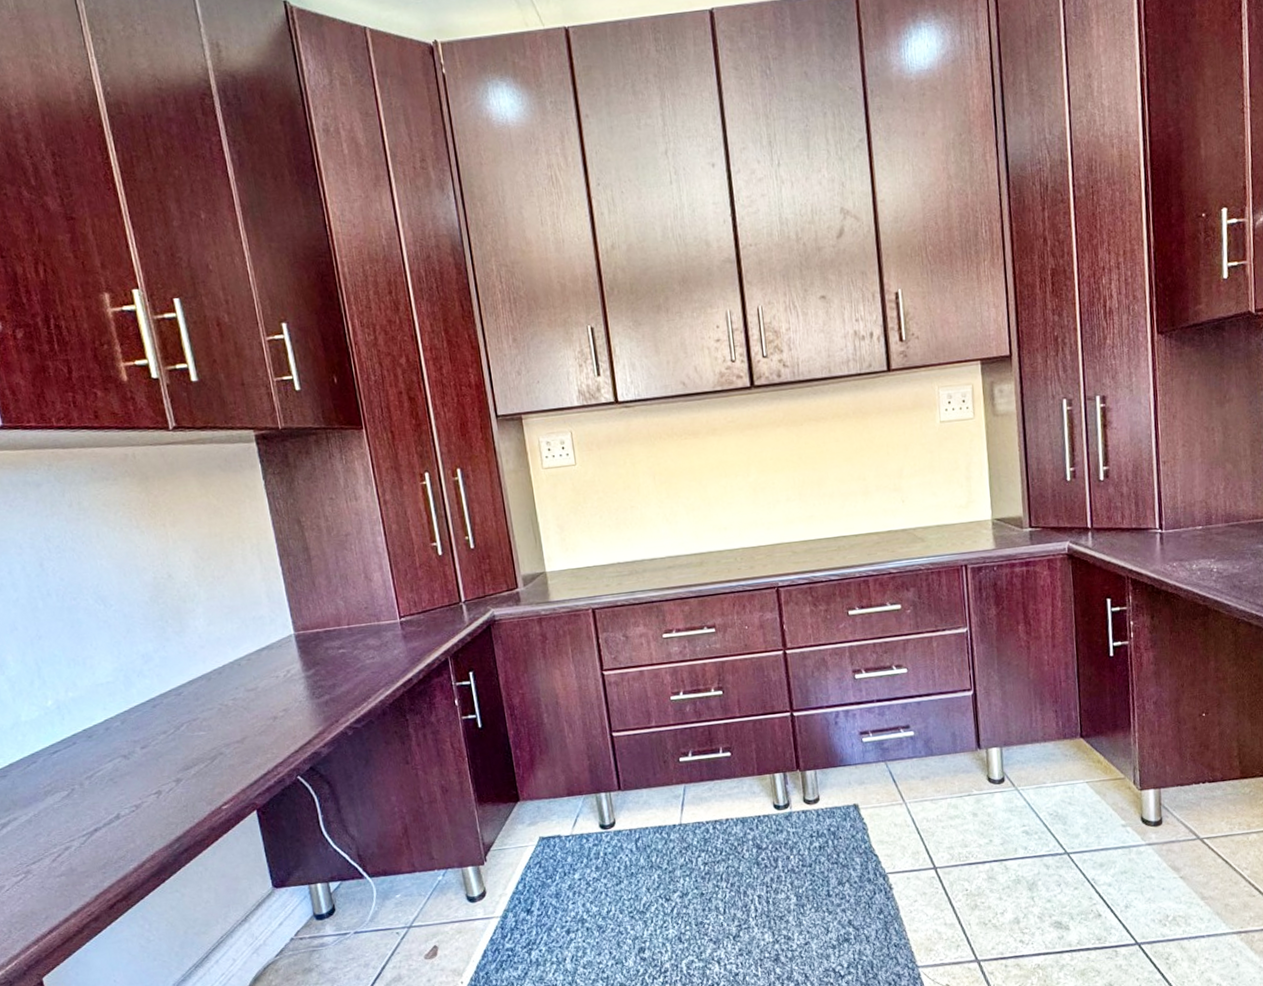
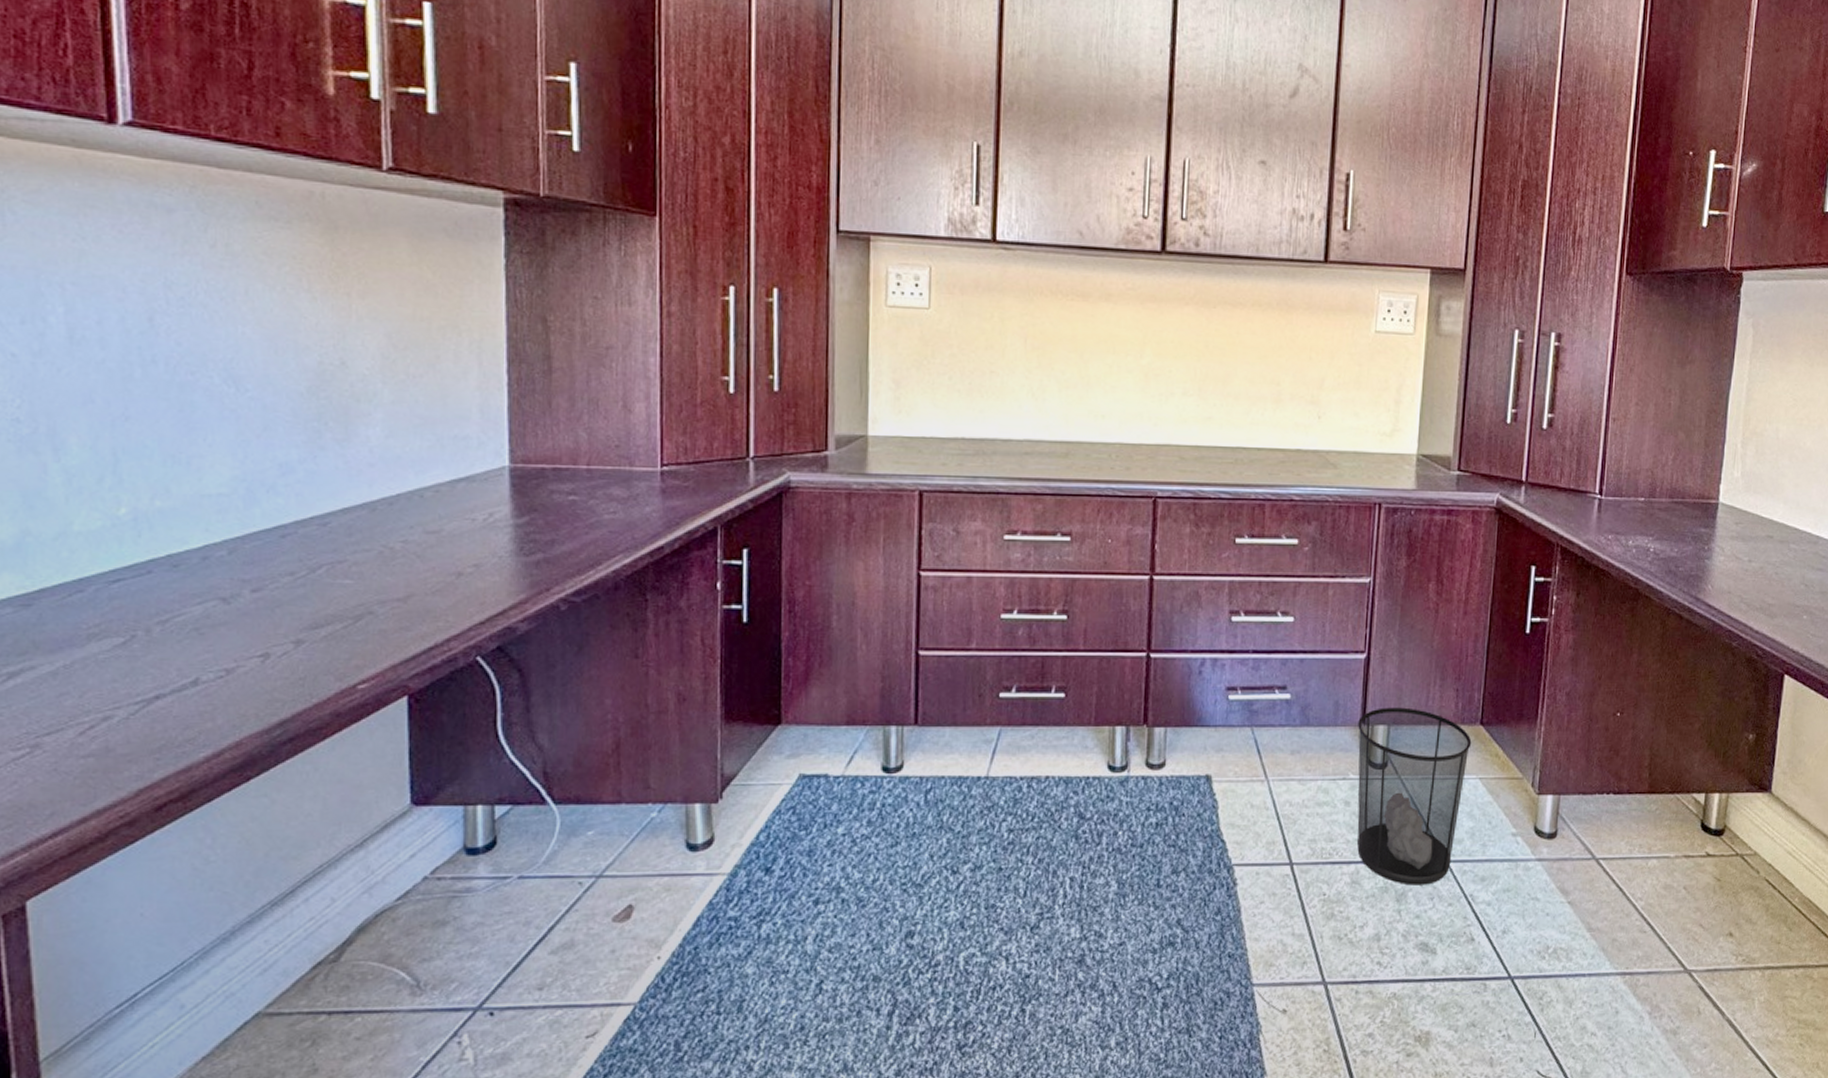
waste bin: none [974,731,1075,876] -> present [1357,707,1472,886]

